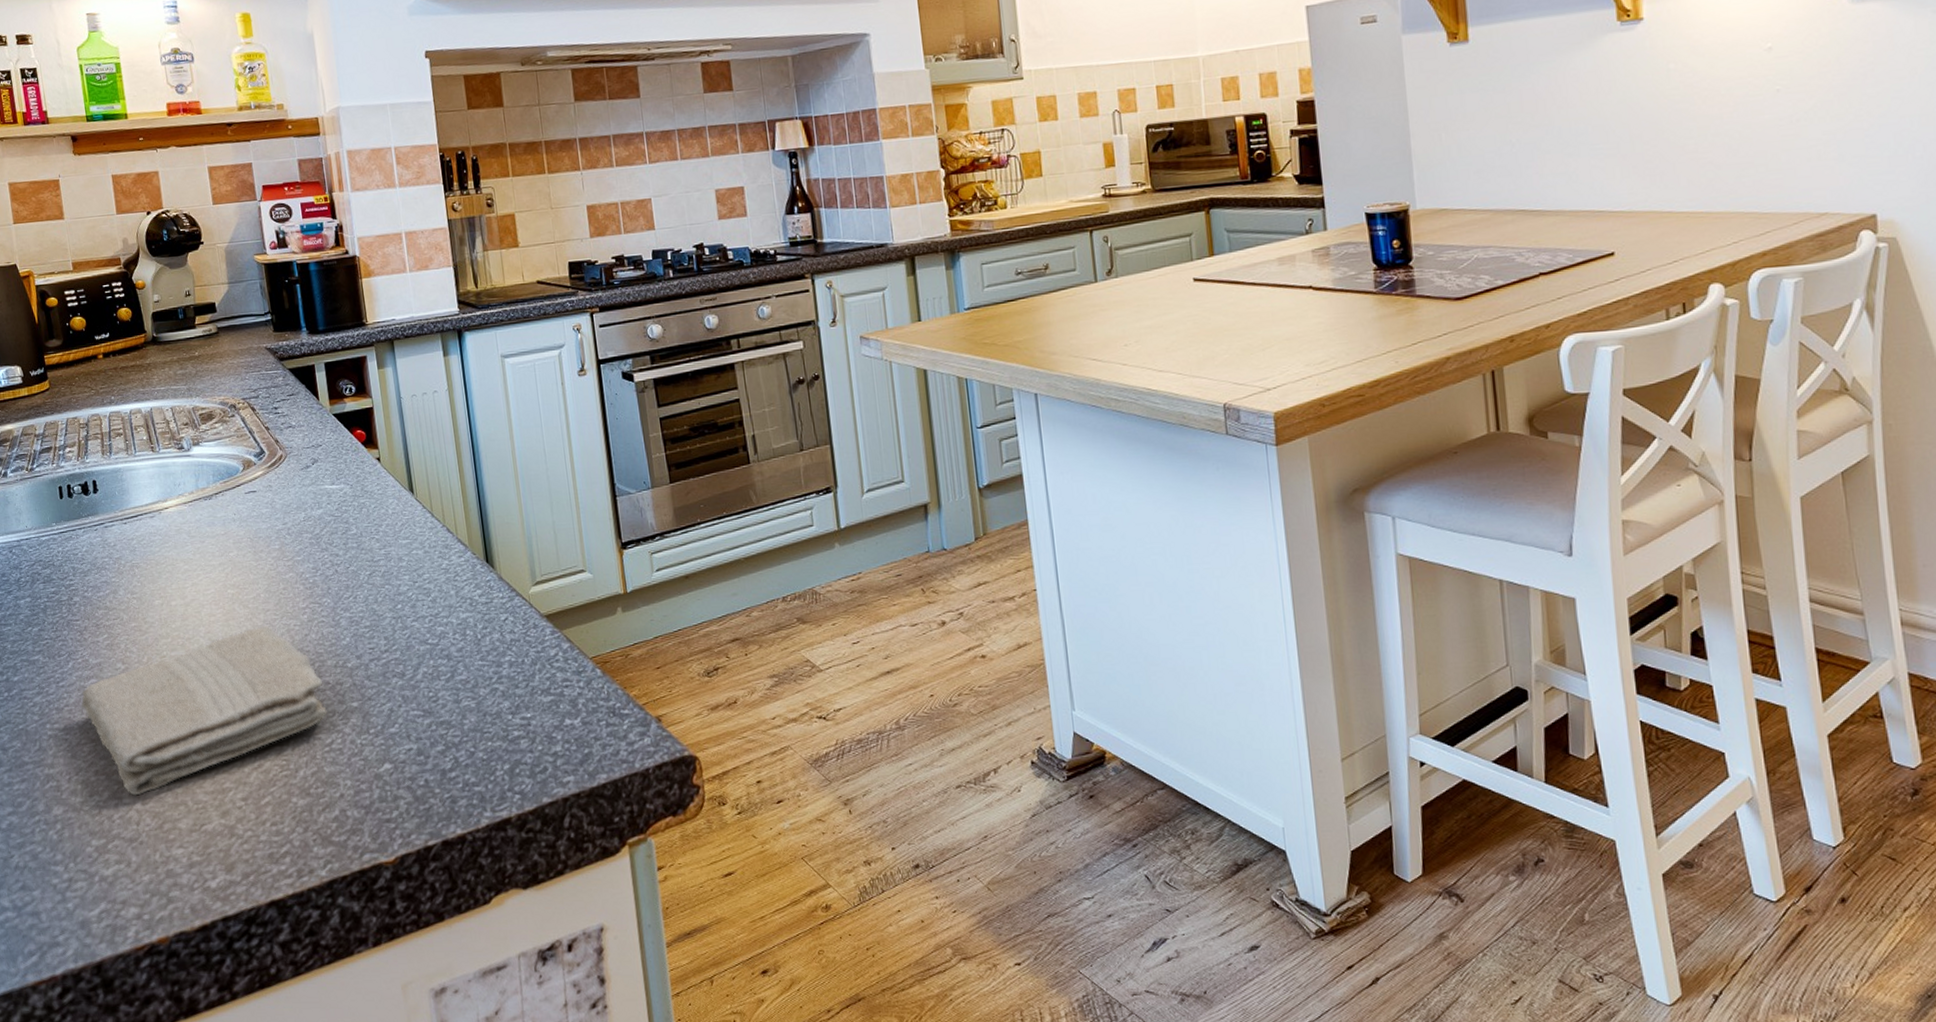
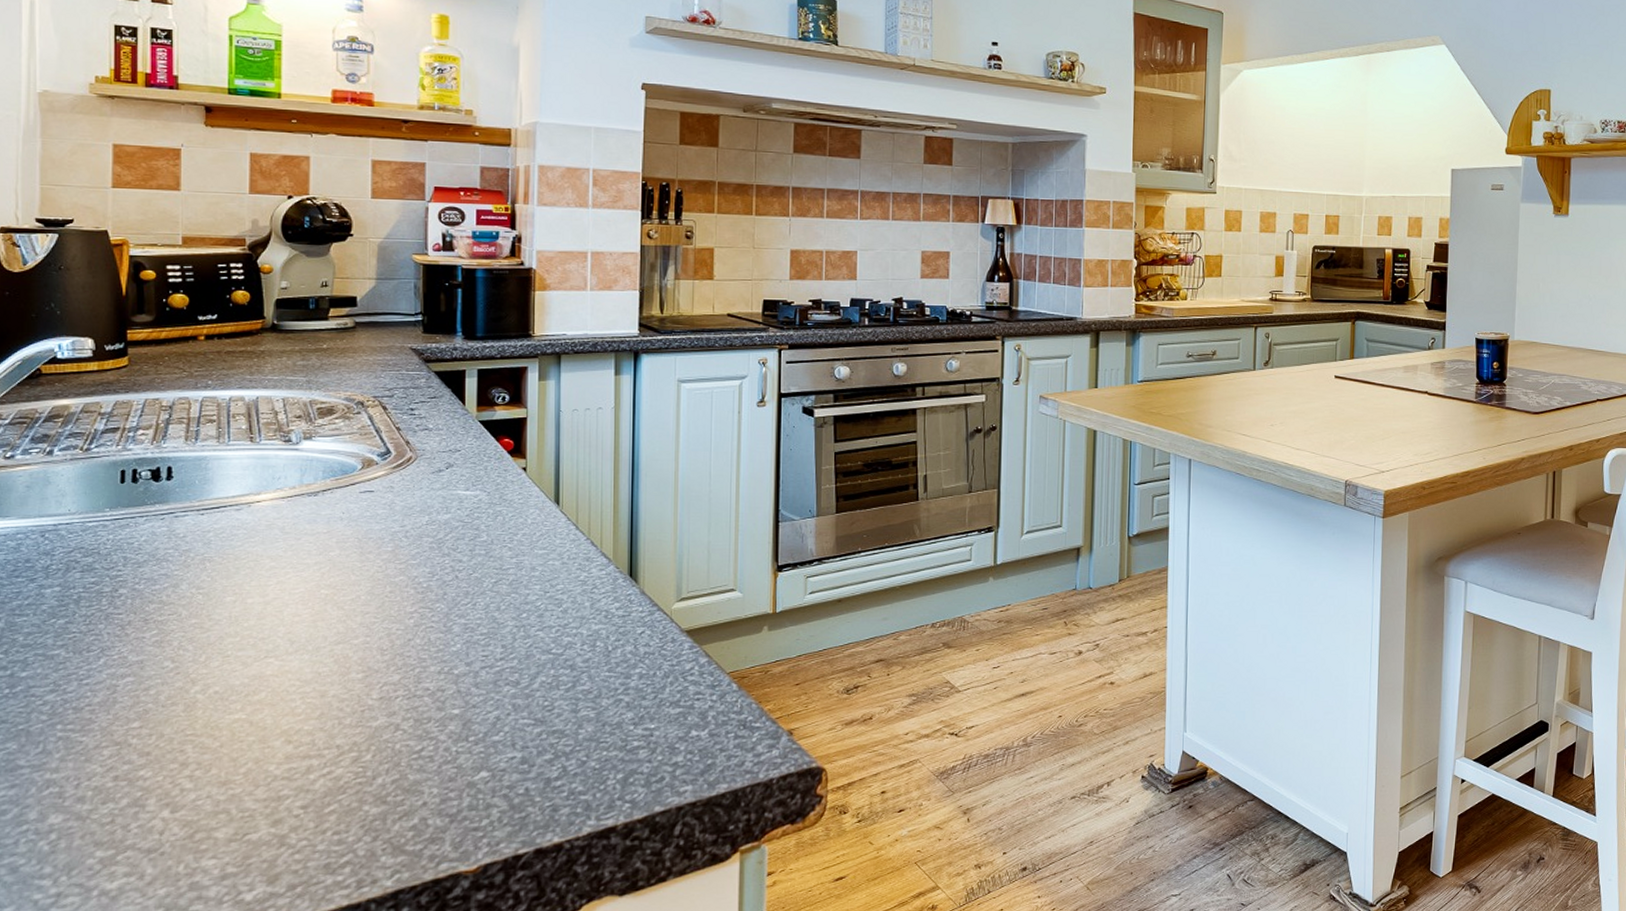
washcloth: present [81,625,328,796] -> none [108,627,422,803]

